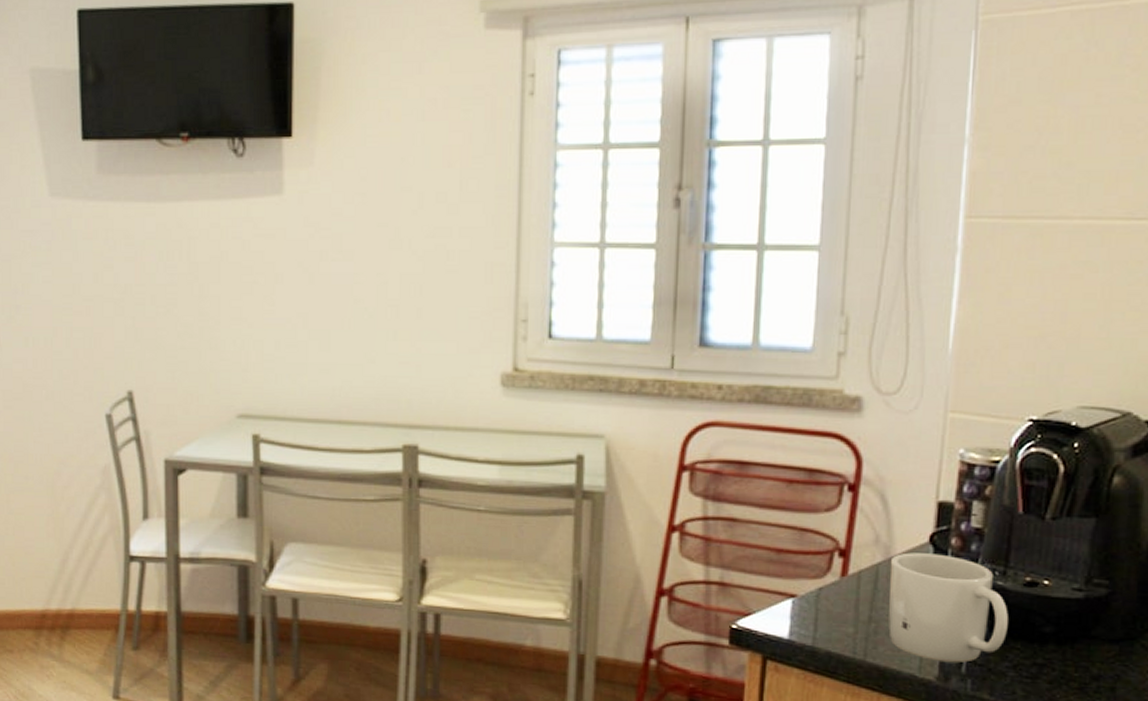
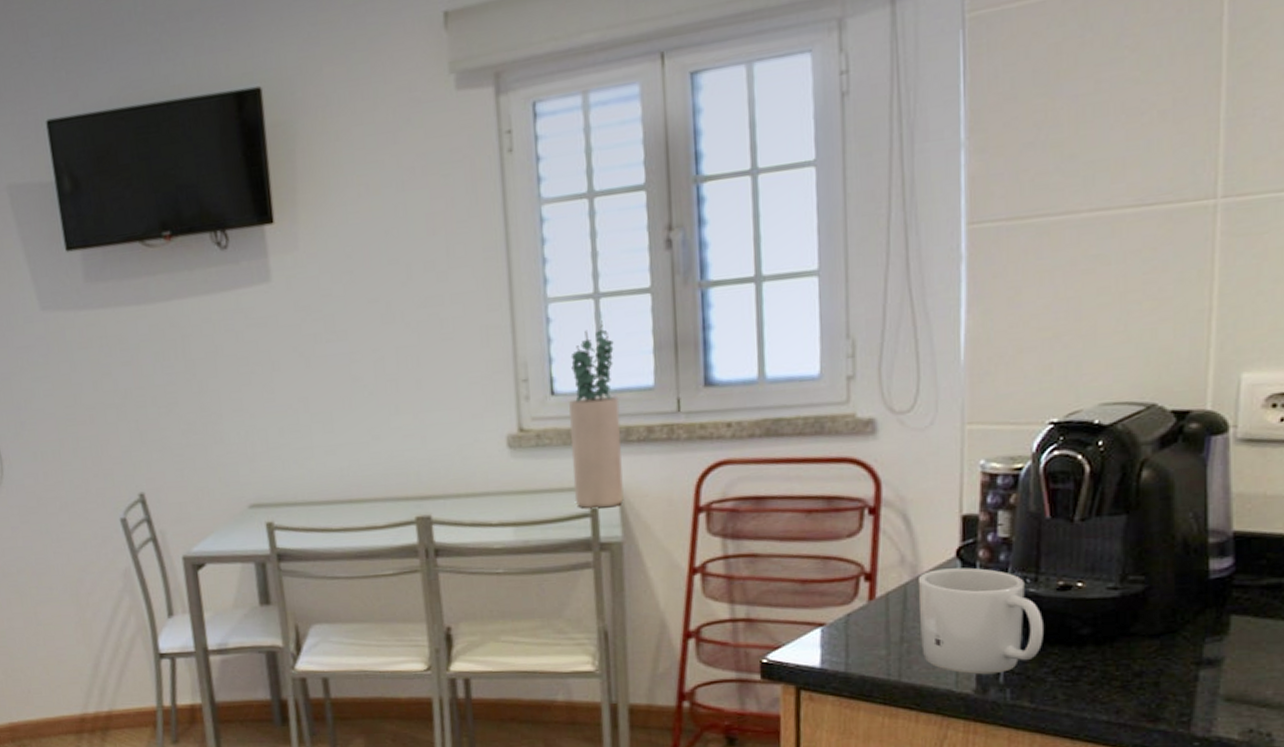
vase: none [562,270,615,456] -> present [569,320,624,509]

